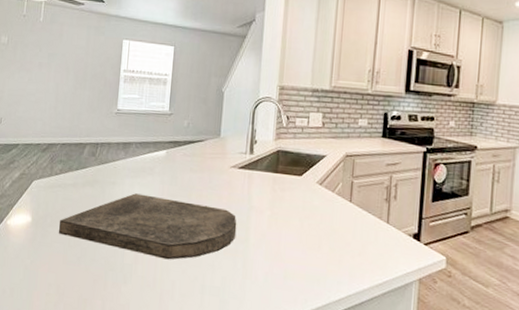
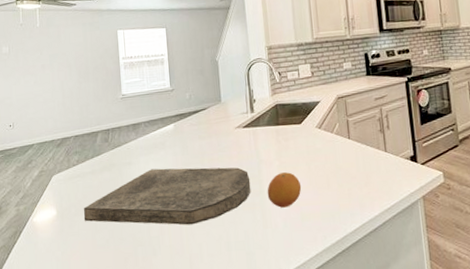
fruit: none [252,223,290,262] -> present [267,172,302,208]

